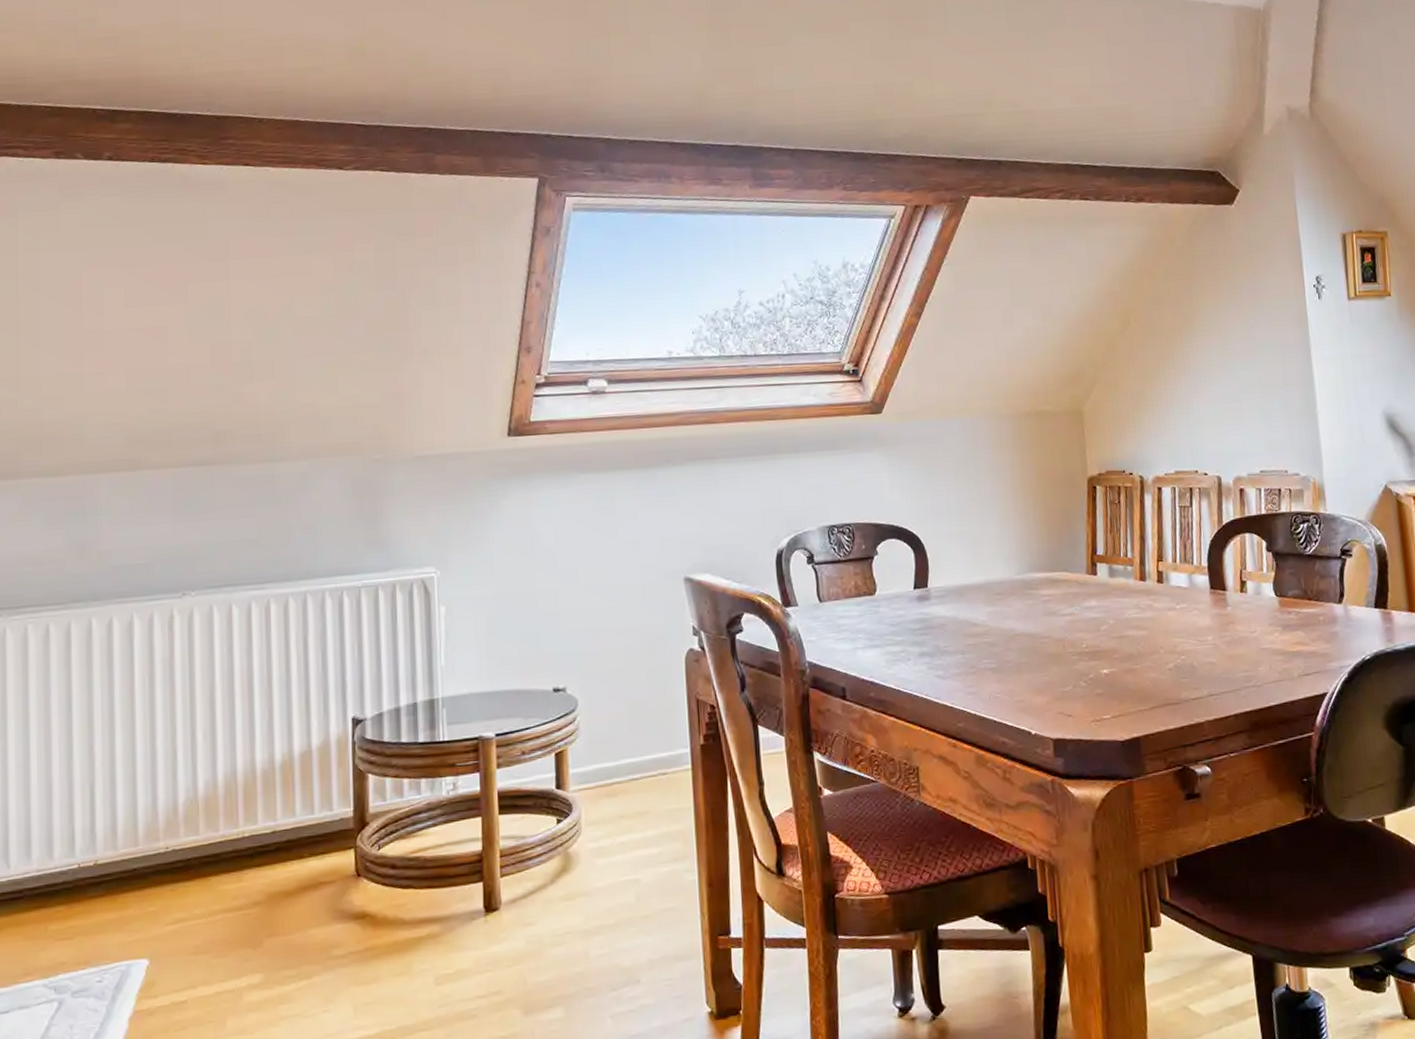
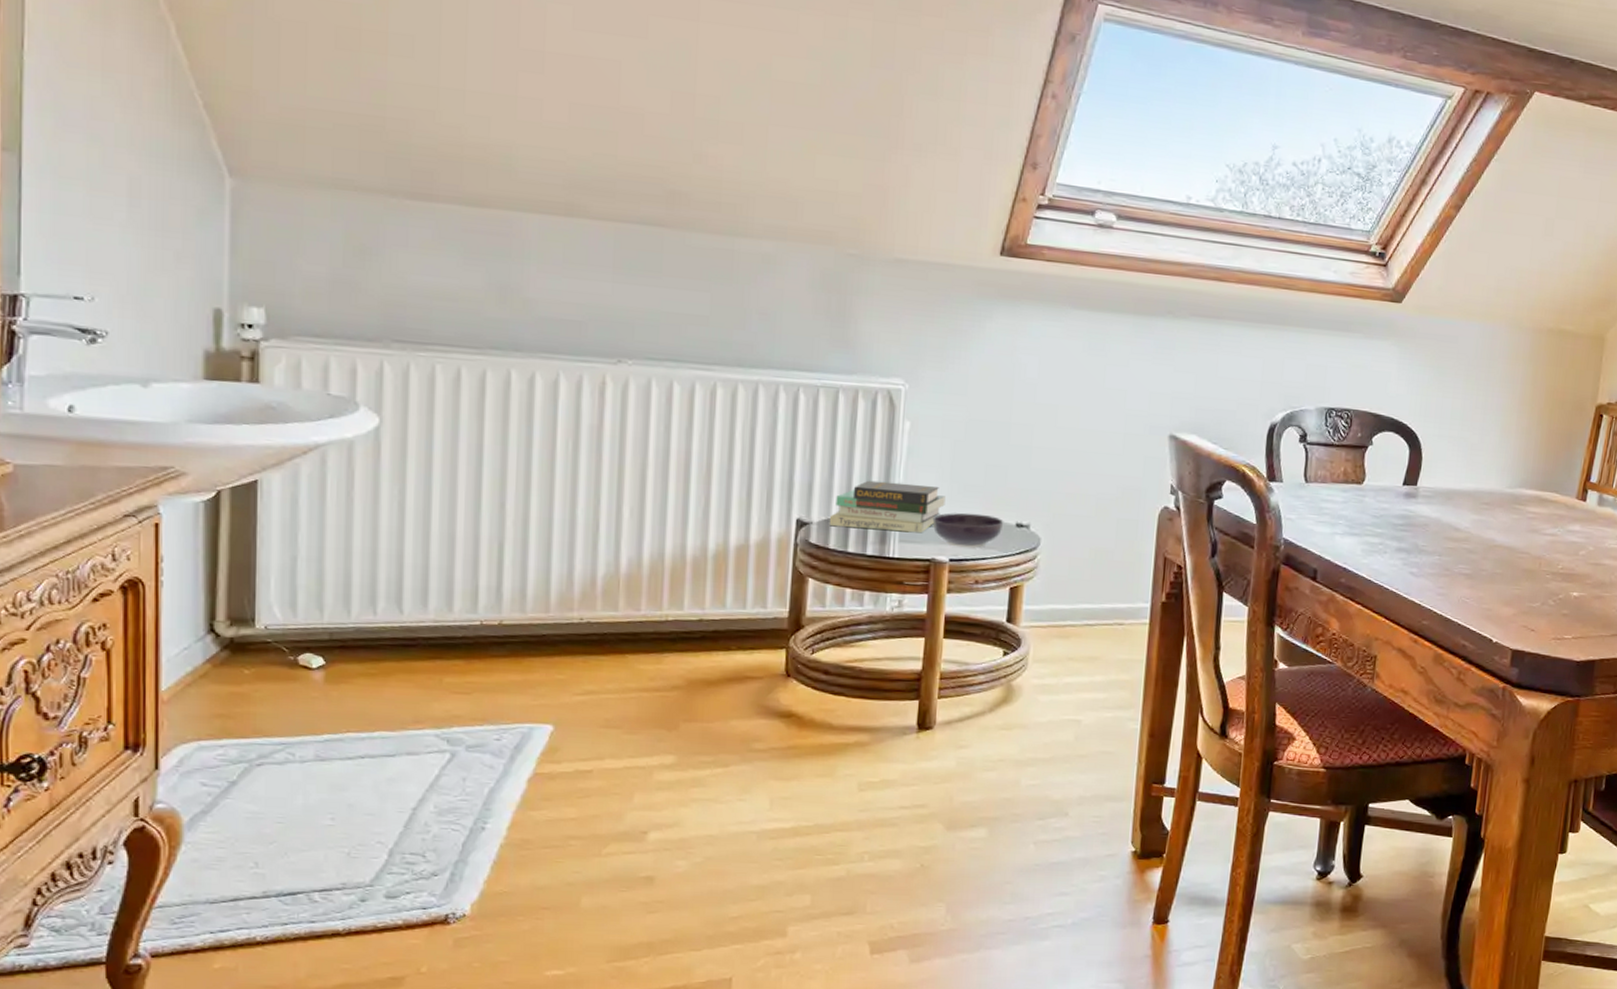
books: none [381,665,485,720] -> present [829,480,946,533]
bowl: none [475,684,542,721] -> present [932,512,1004,548]

